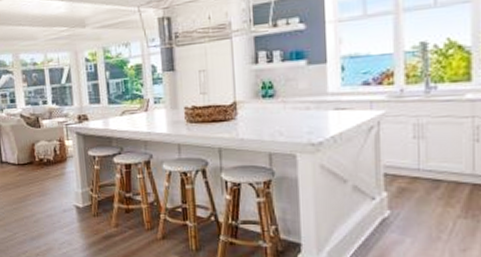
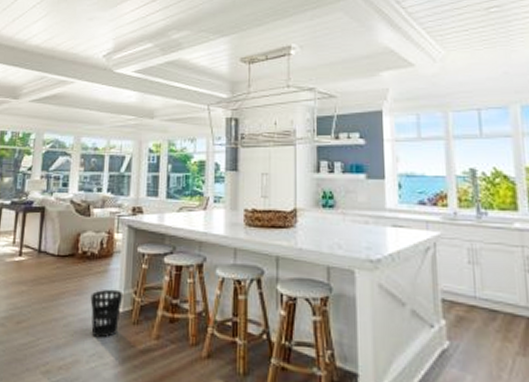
wastebasket: none [53,189,82,229] -> present [90,289,124,338]

